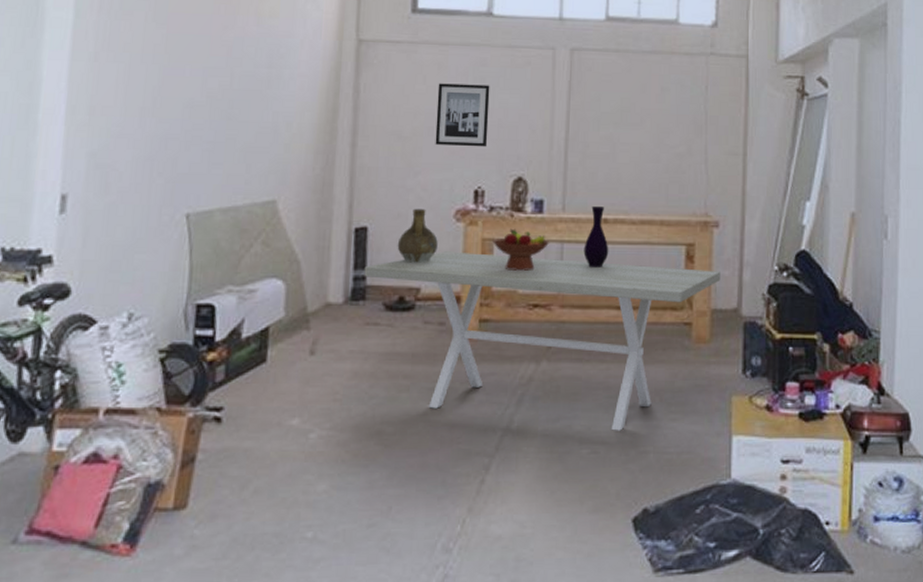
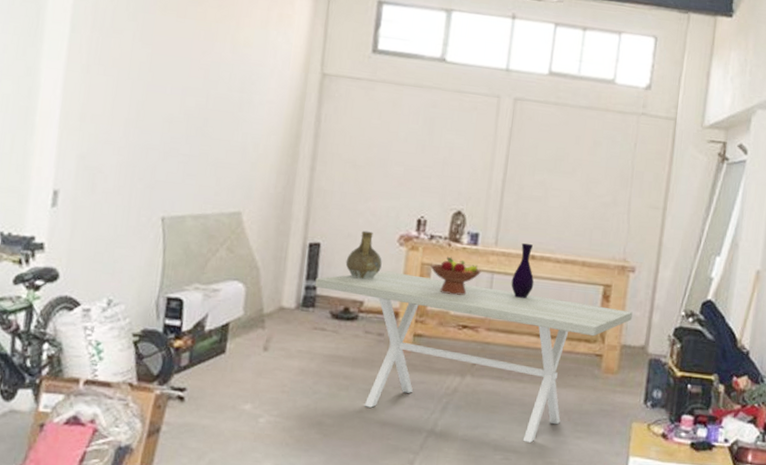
wall art: present [435,83,490,147] -> none [385,119,439,182]

